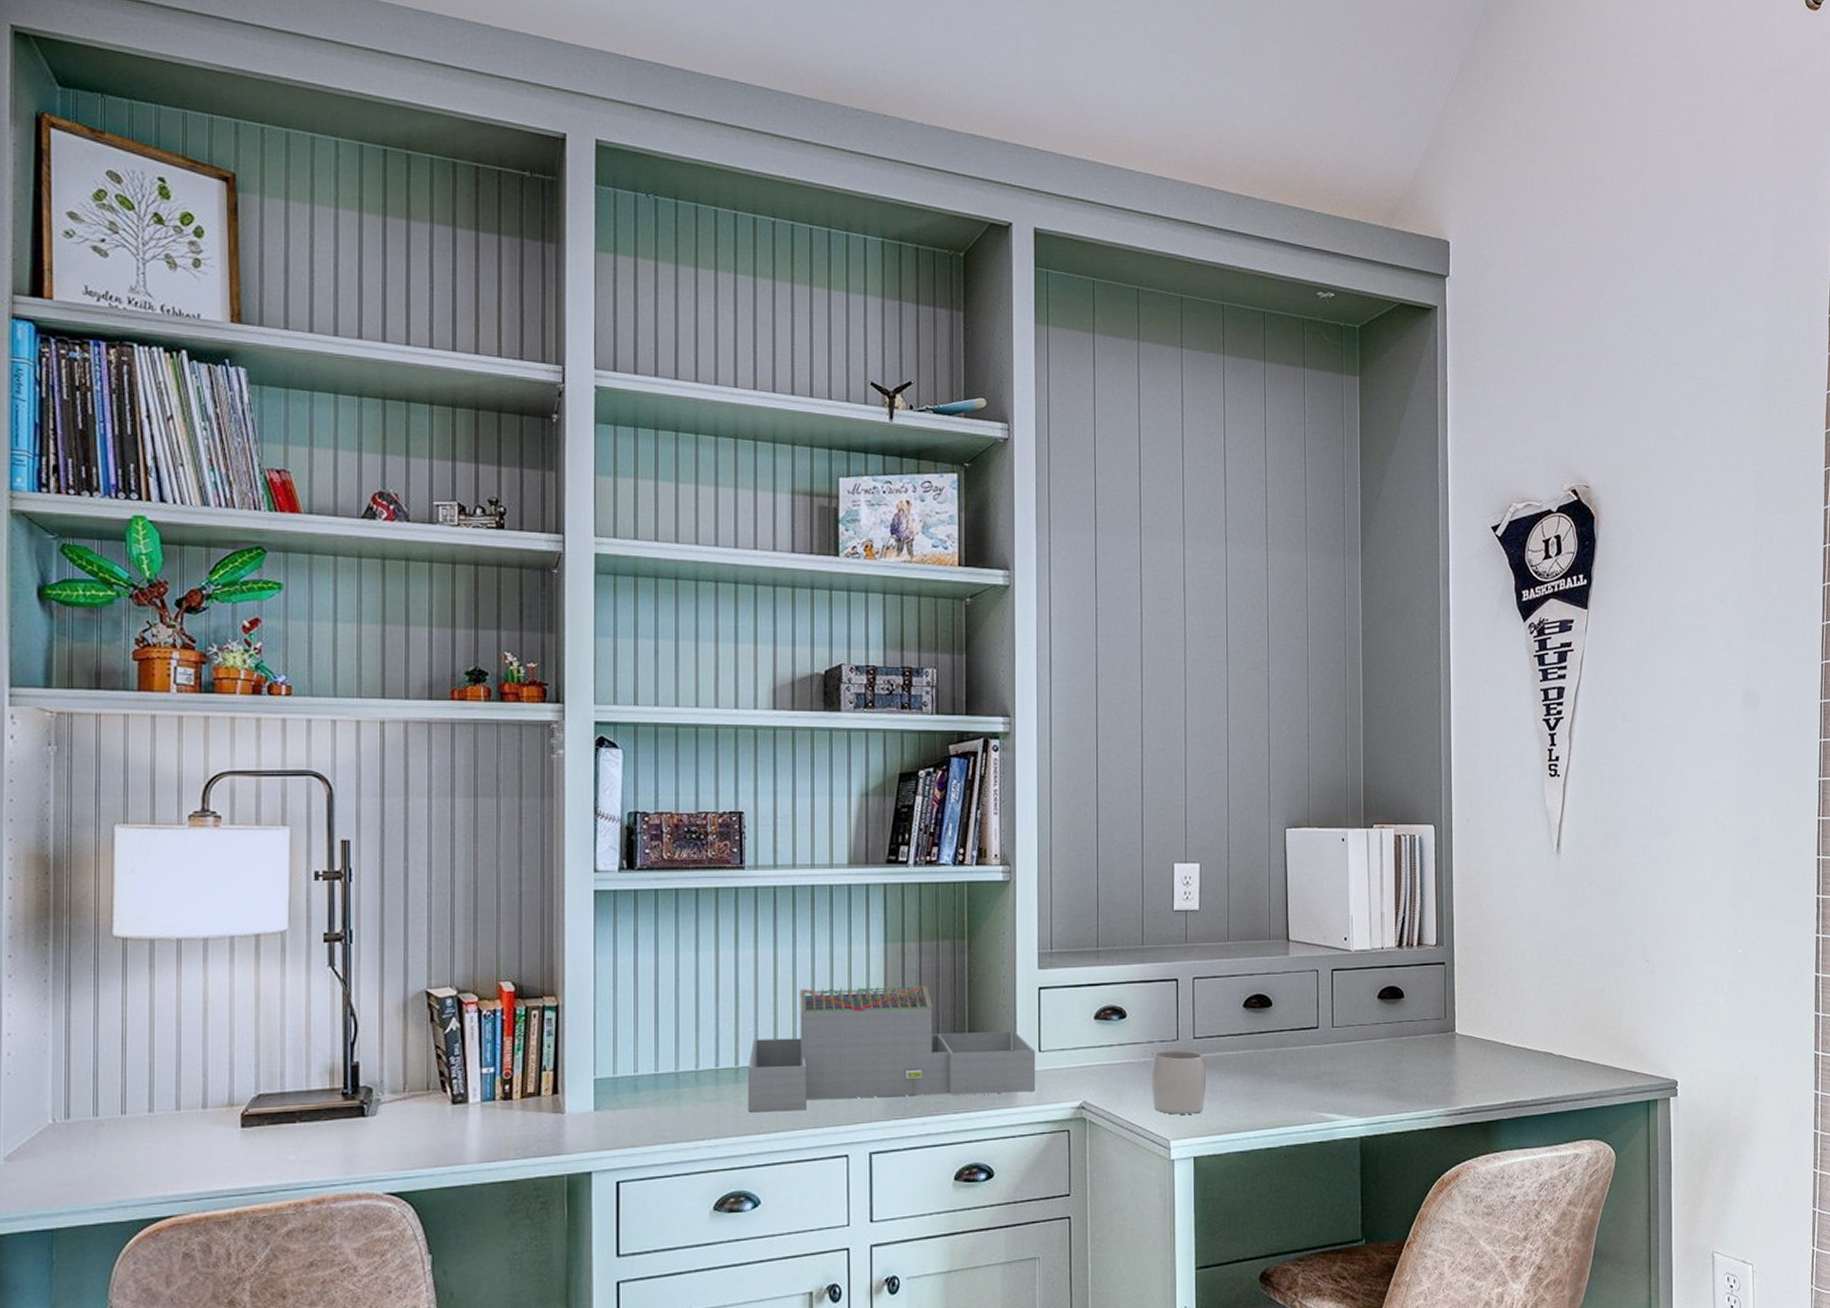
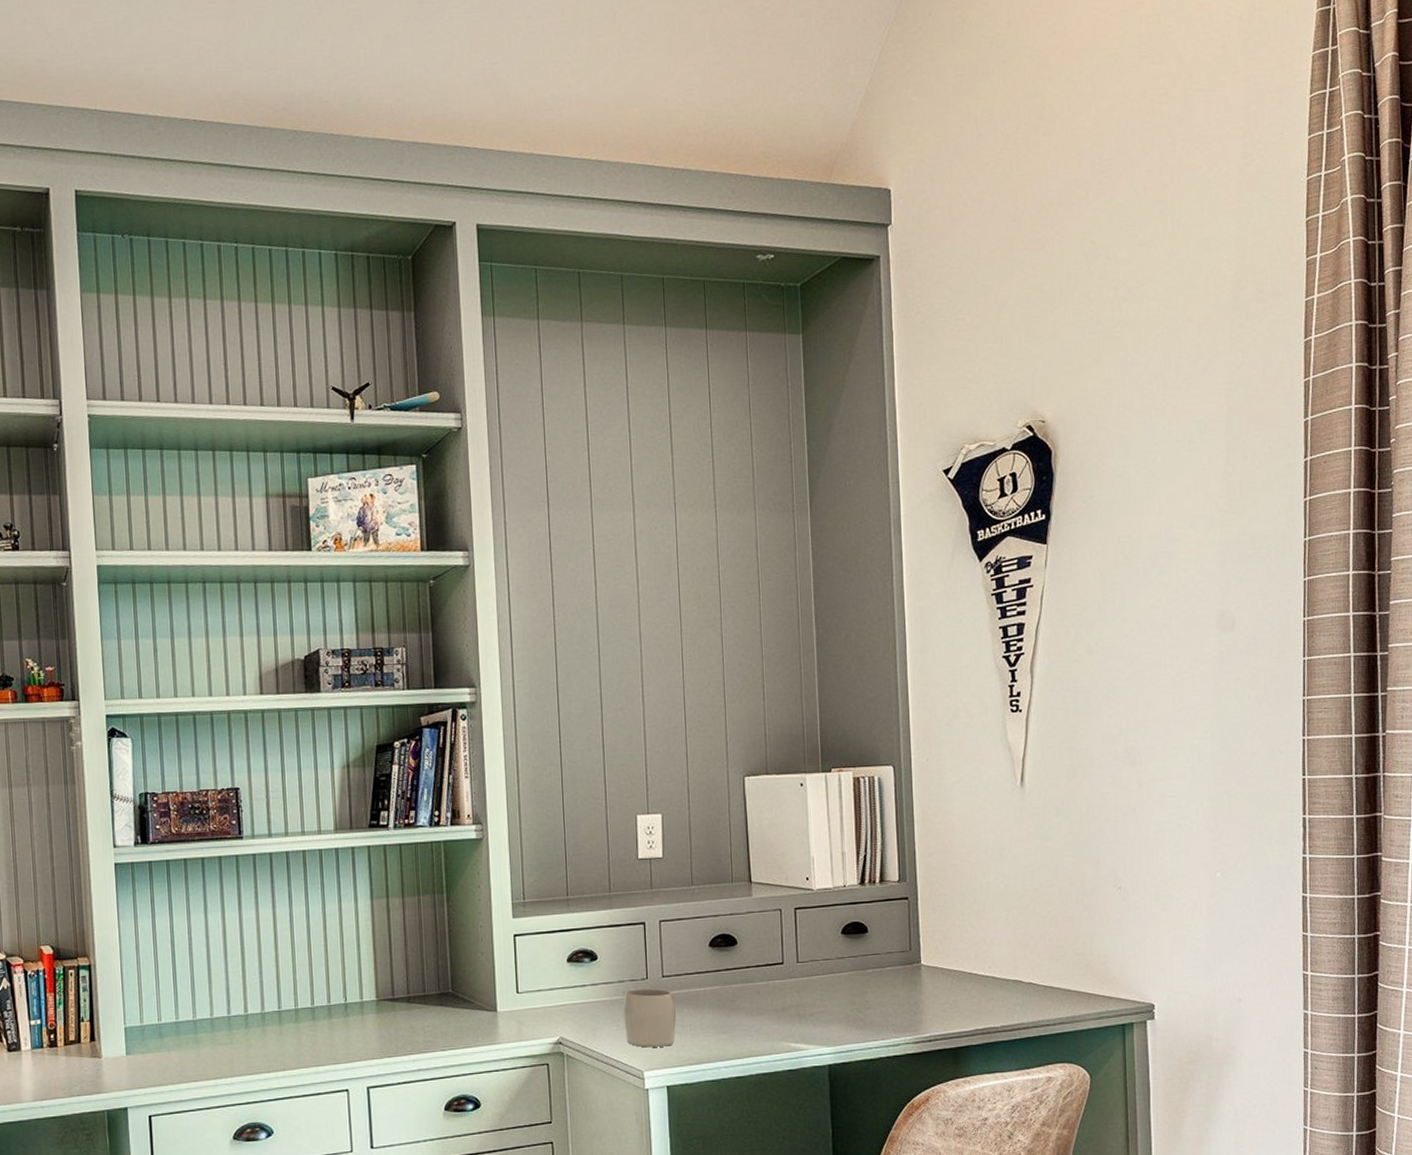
architectural model: present [748,984,1036,1113] -> none [256,935,516,1054]

